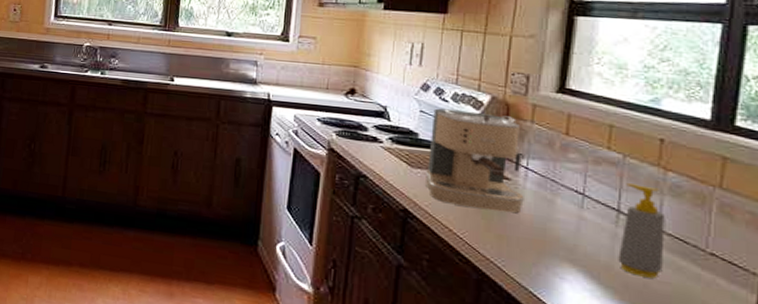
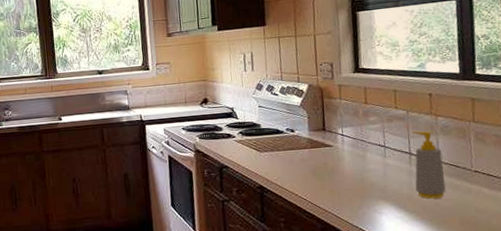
coffee maker: present [426,108,524,213] -> none [268,97,345,175]

